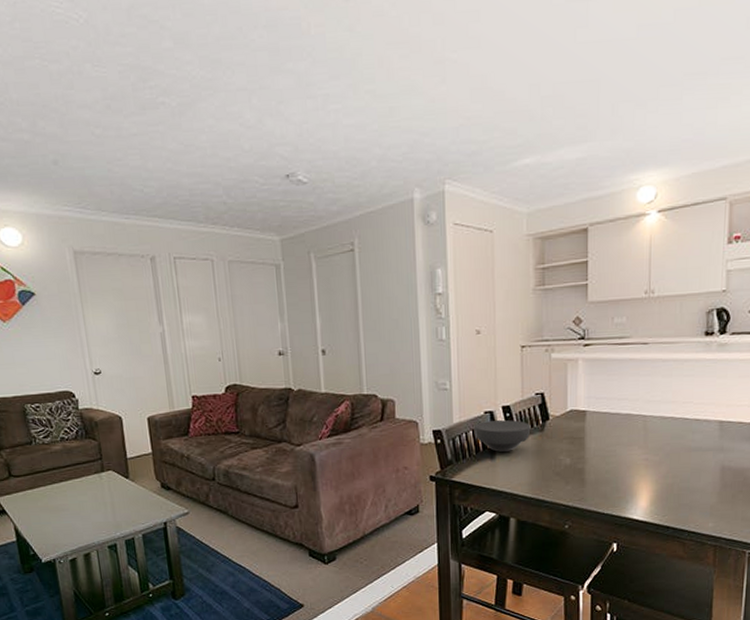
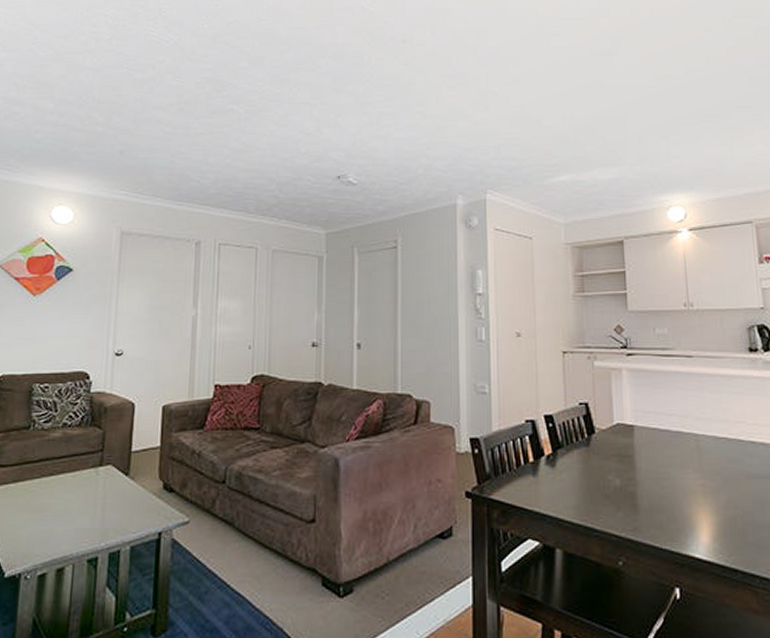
bowl: present [474,420,531,452] -> none [514,431,576,467]

